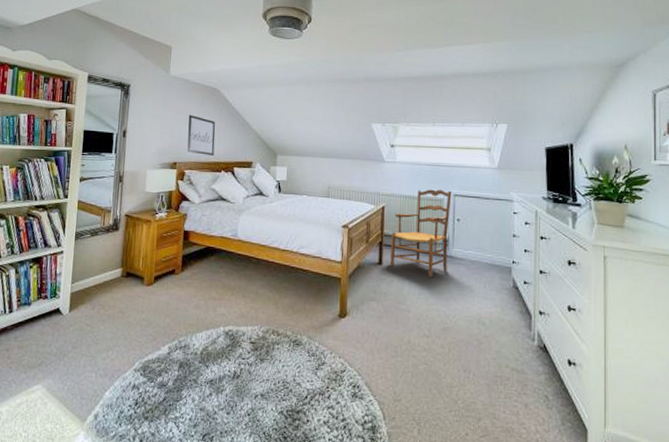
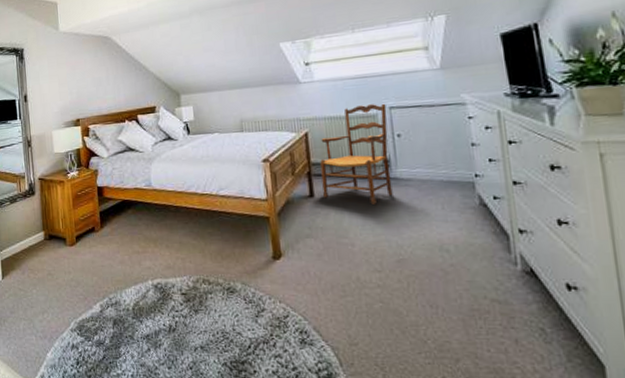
wall art: present [187,114,216,156] -> none [84,67,115,108]

